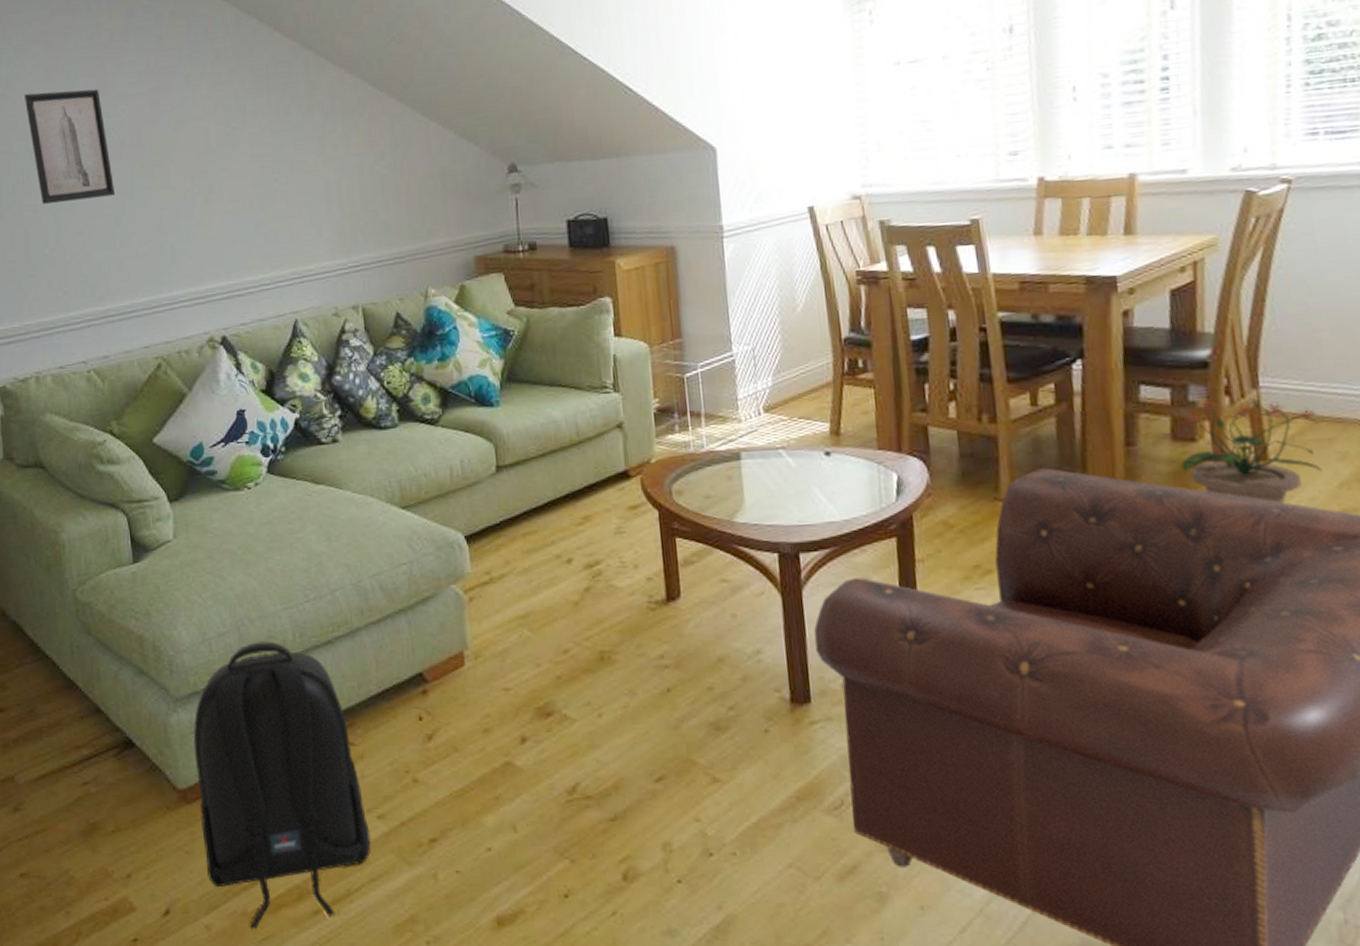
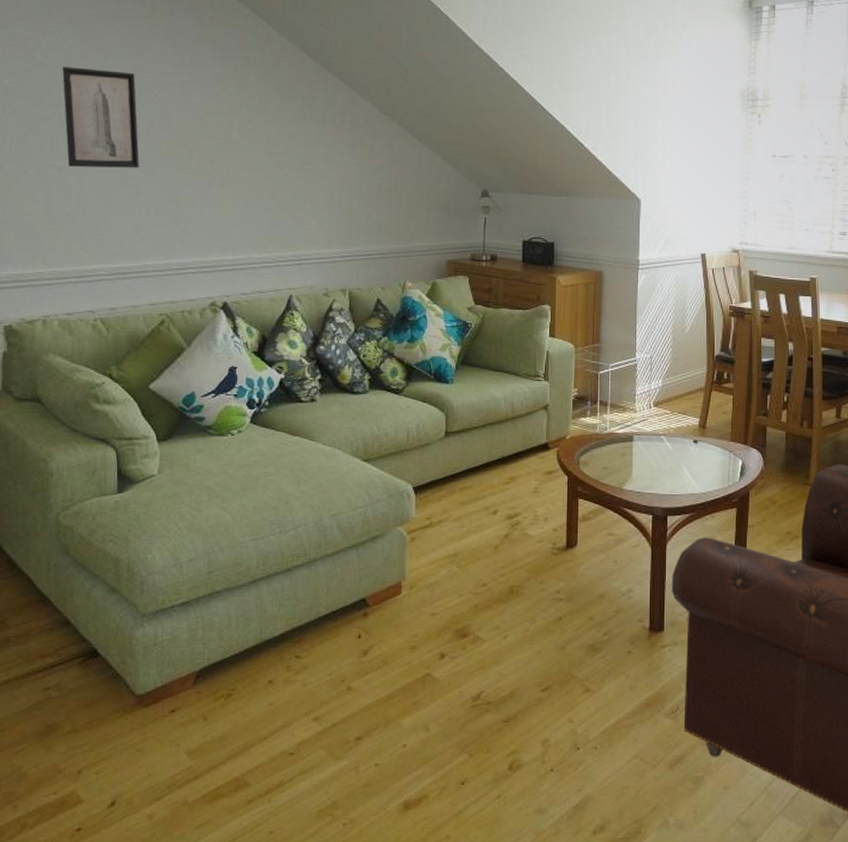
backpack: present [193,641,371,930] -> none [154,567,306,817]

